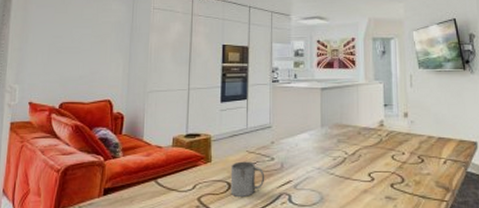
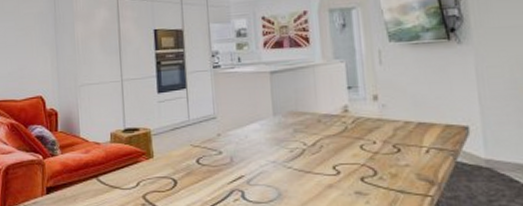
mug: present [230,161,265,197] -> none [175,156,214,194]

